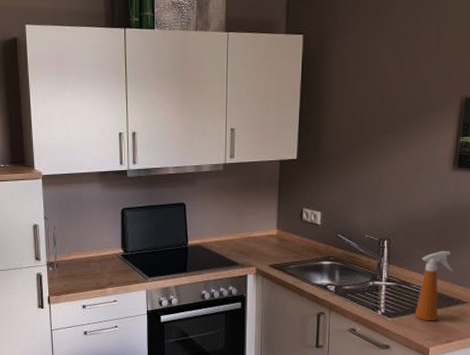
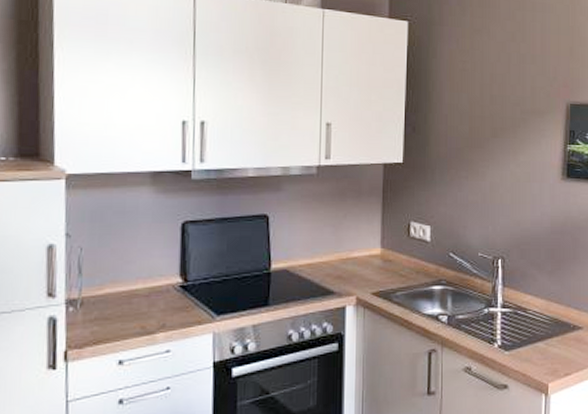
spray bottle: present [414,250,454,322] -> none [532,269,568,353]

